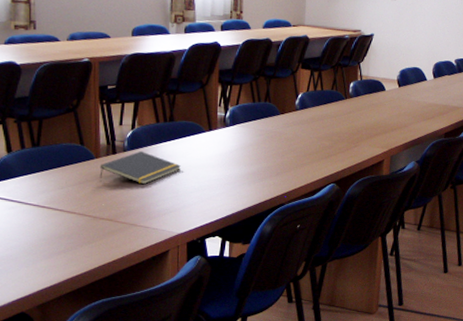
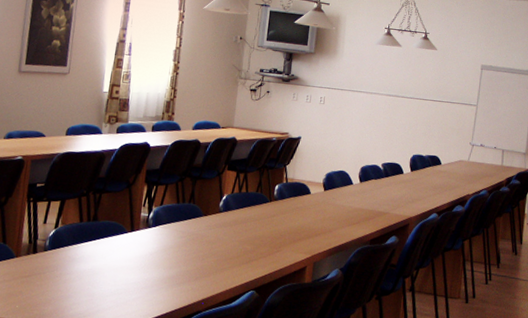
notepad: present [99,150,181,185] -> none [17,250,99,287]

